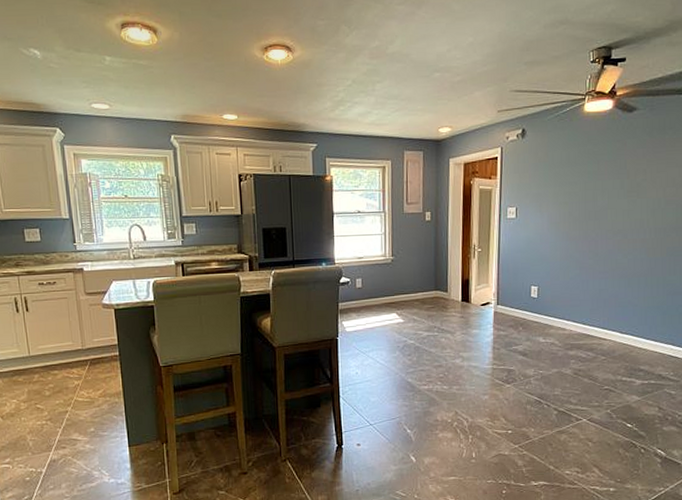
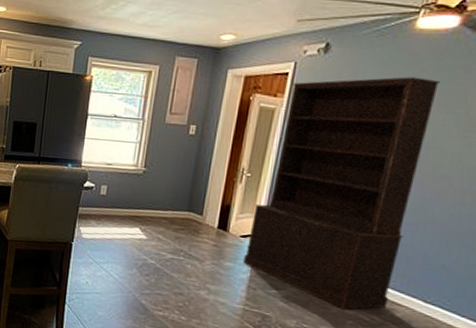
bookcase: none [487,152,607,352] -> present [244,77,441,310]

